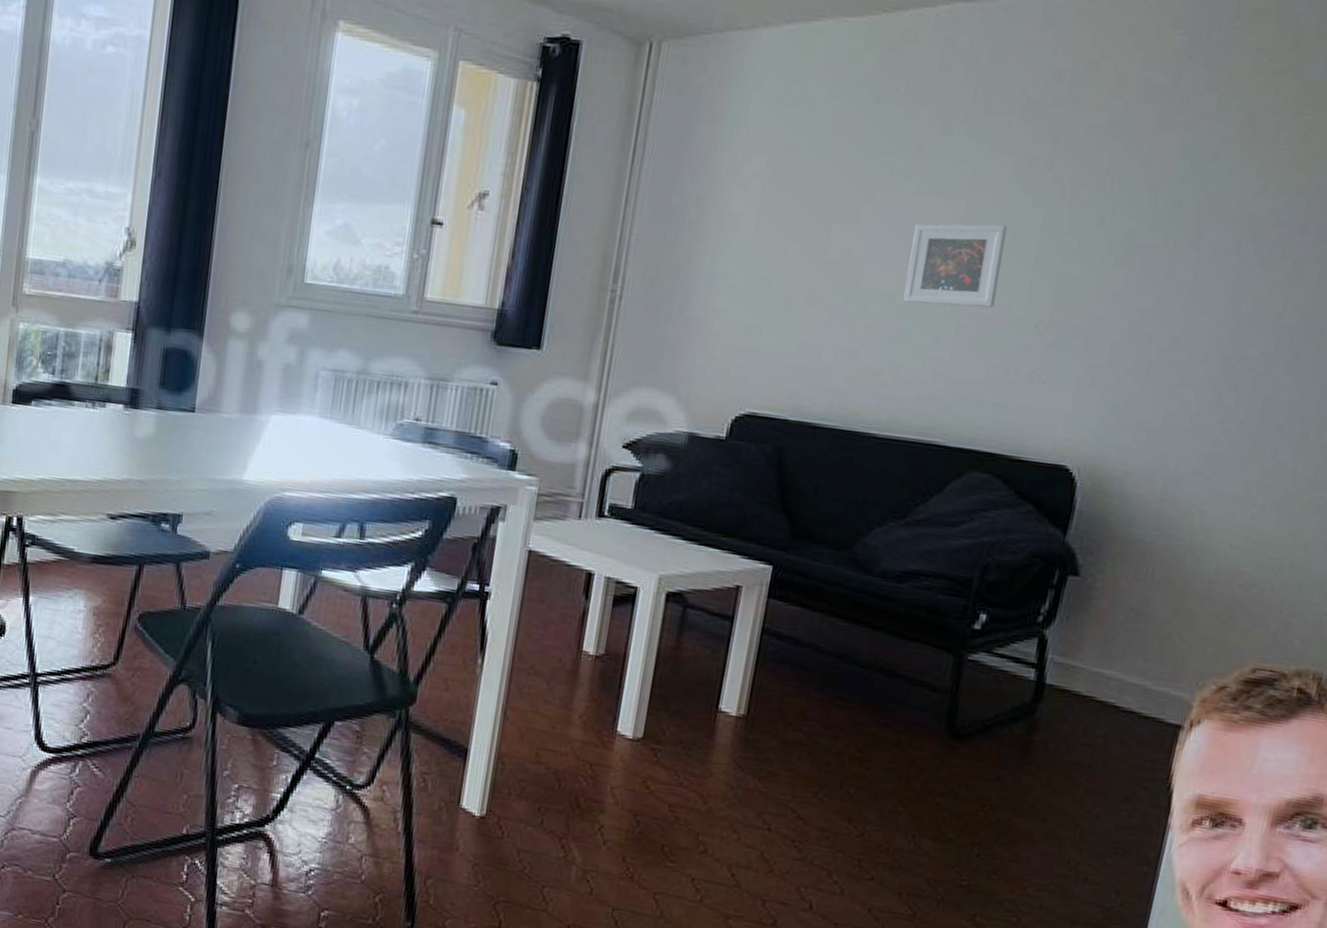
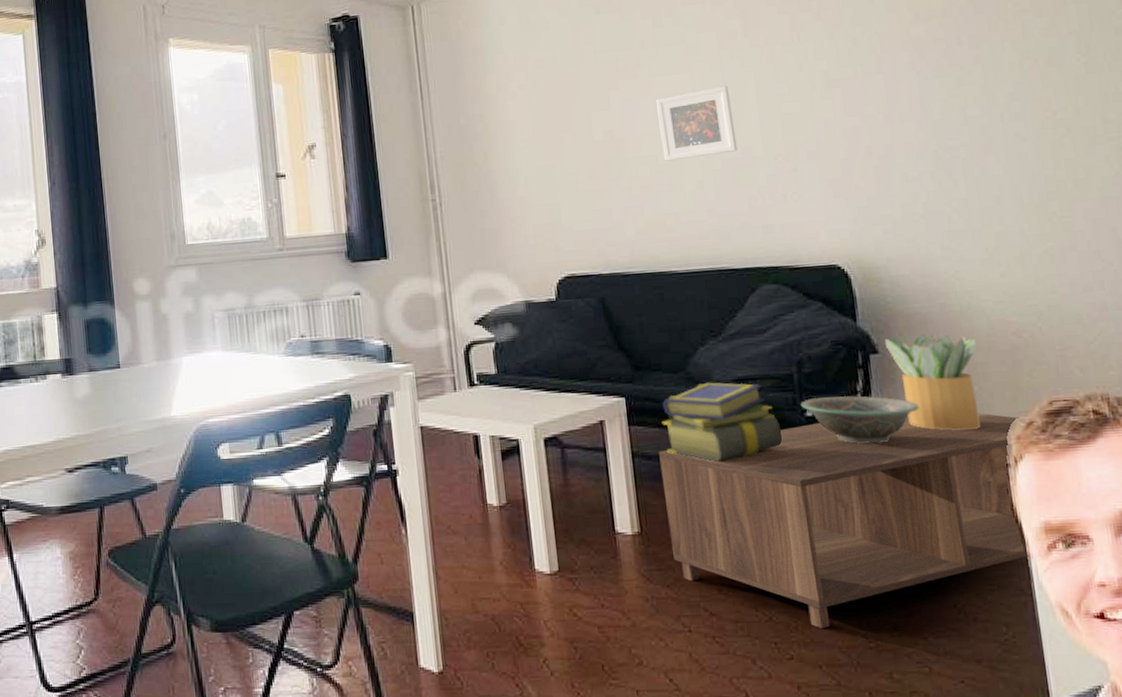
coffee table: none [775,632,1214,857] -> present [659,413,1029,629]
stack of books: none [802,568,940,659] -> present [662,382,783,462]
decorative bowl: none [970,610,1105,676] -> present [800,395,919,444]
potted plant: none [1087,561,1196,682] -> present [884,334,981,431]

